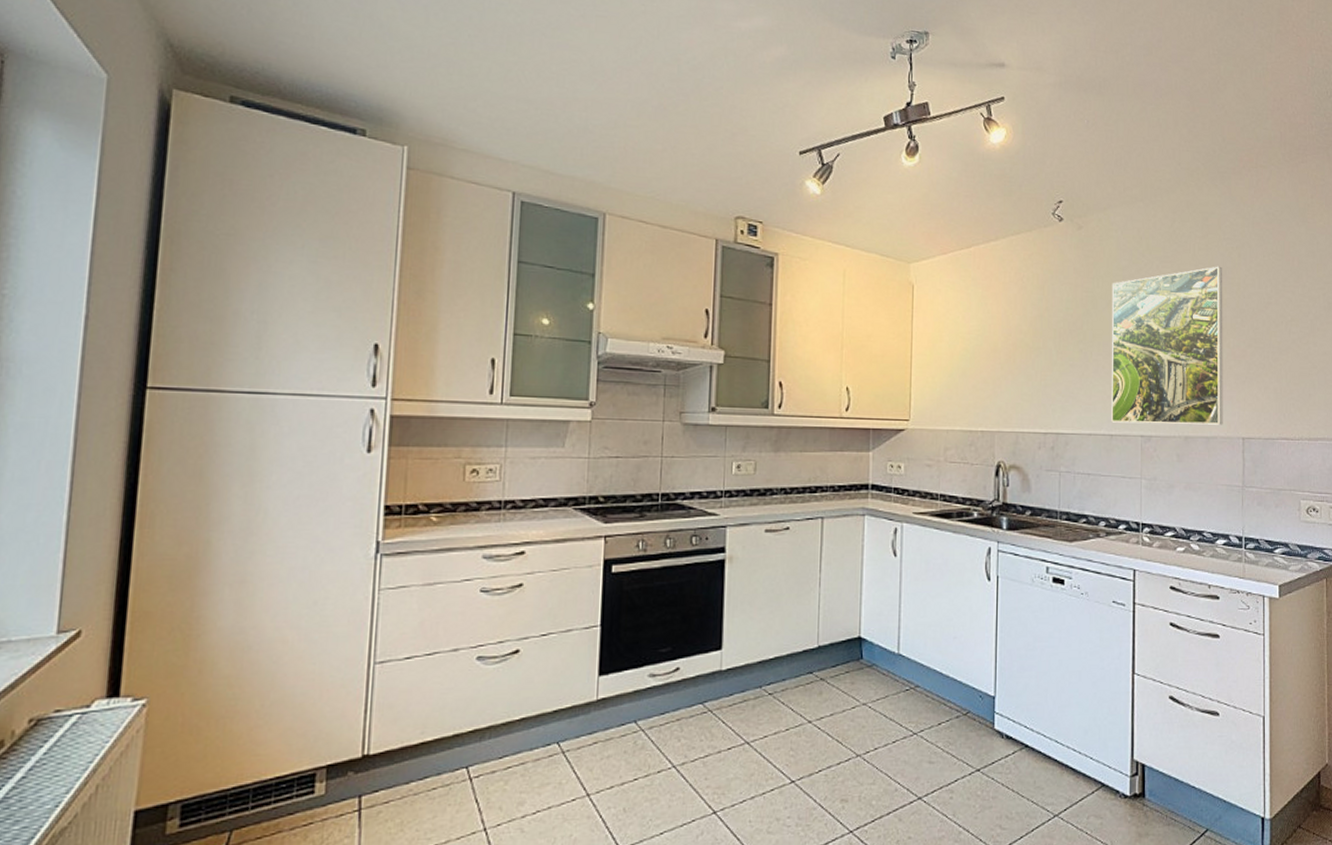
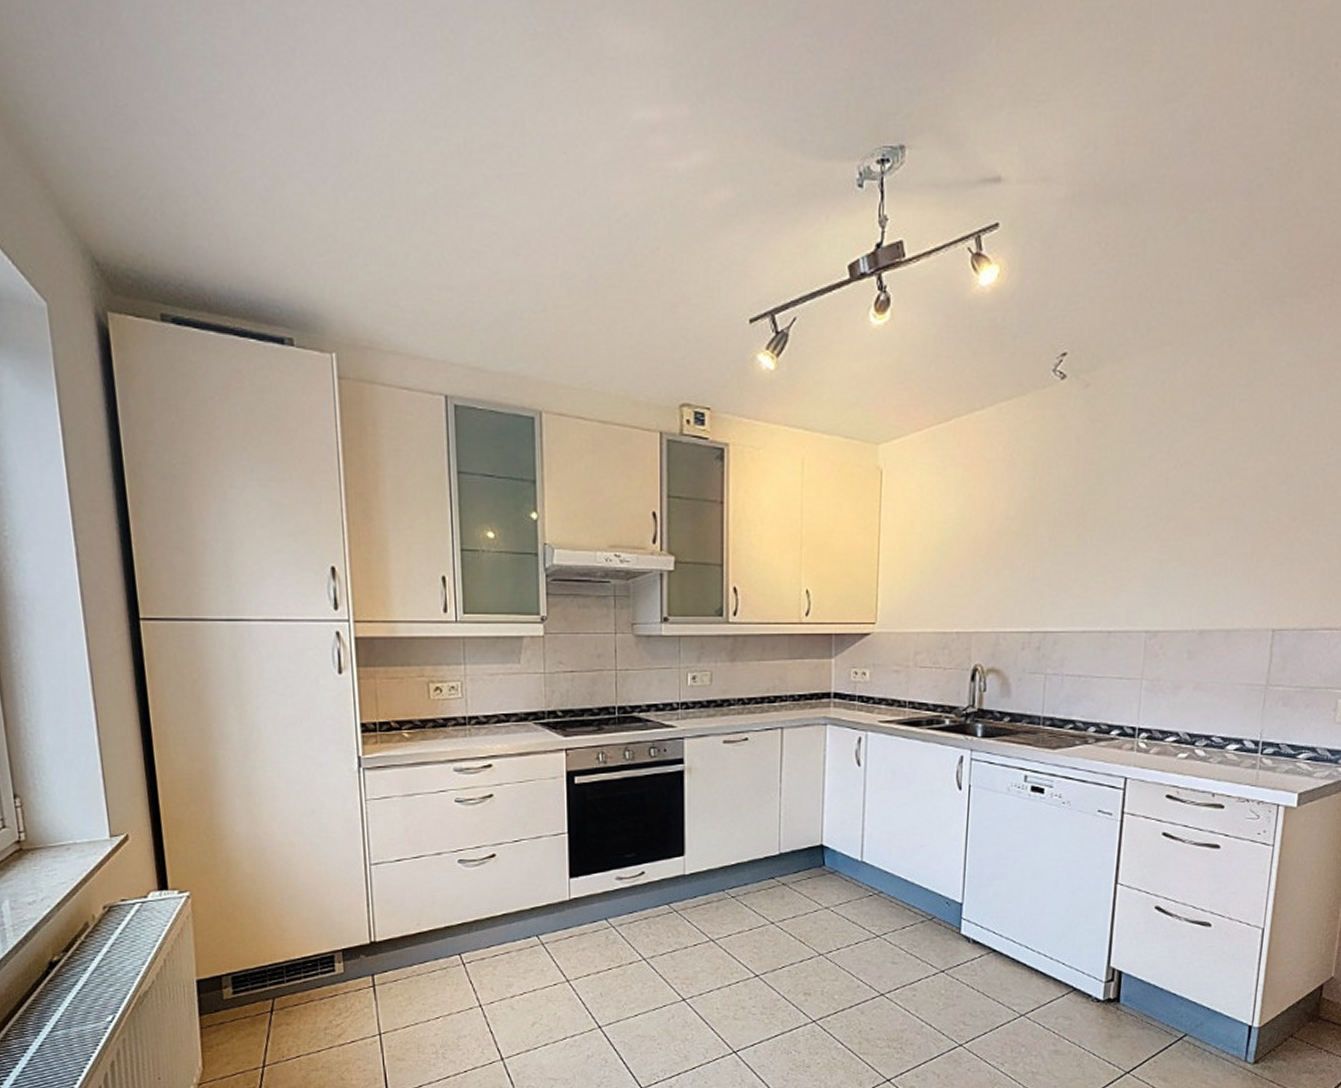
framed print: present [1111,266,1223,425] -> none [1111,421,1269,617]

